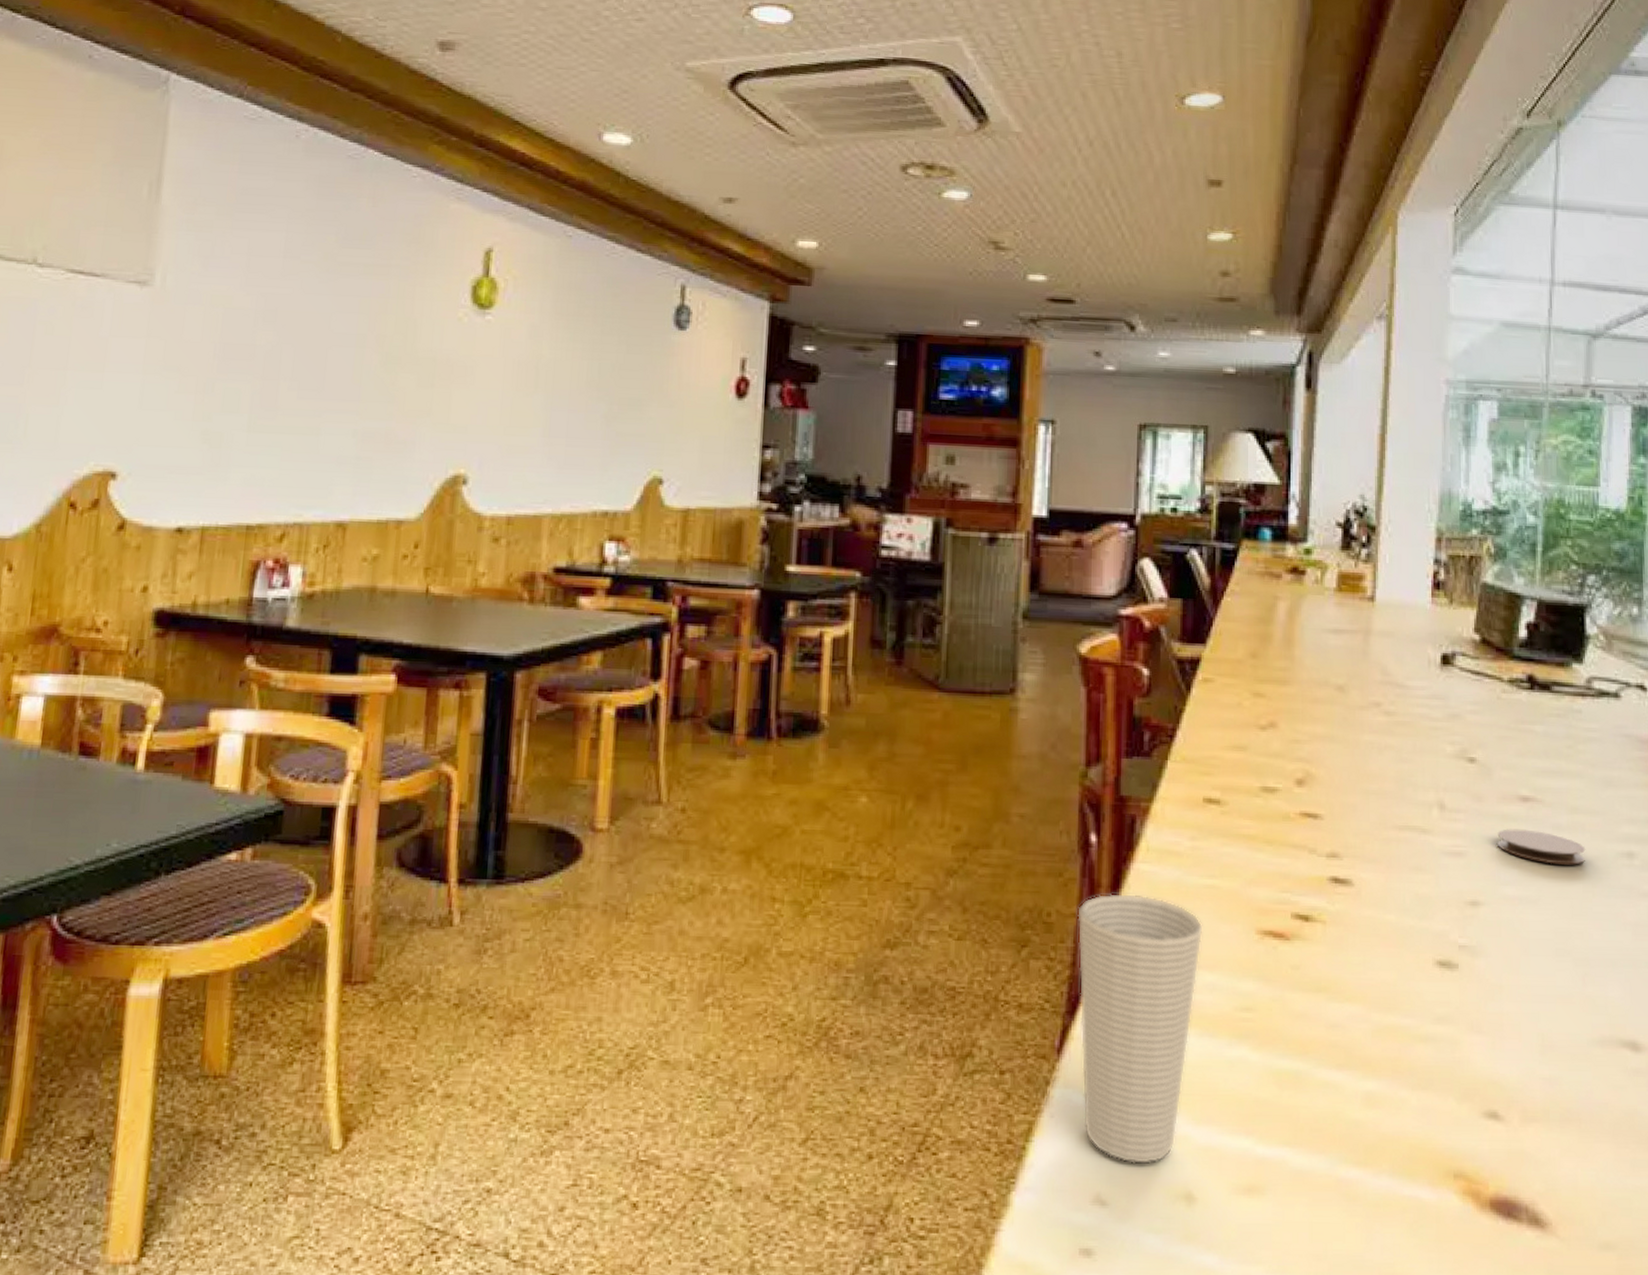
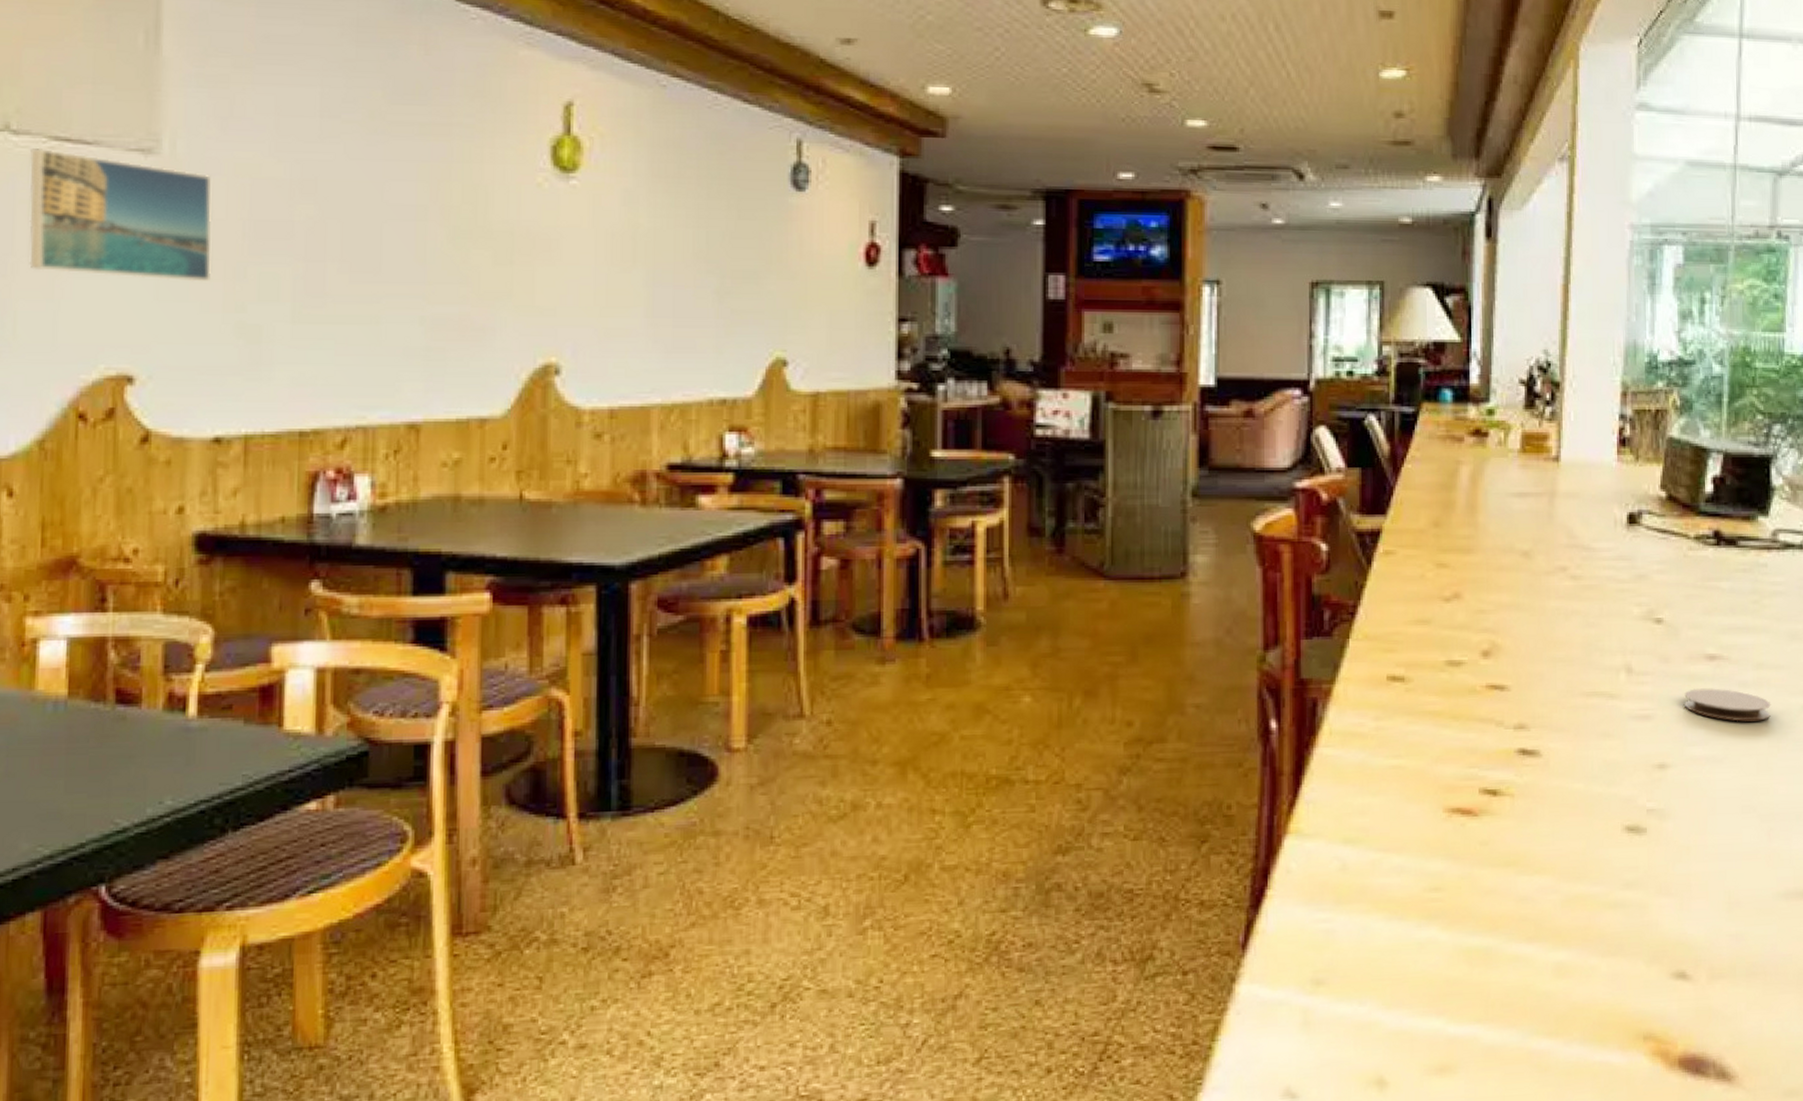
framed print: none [42,278,192,394] -> present [29,147,212,282]
cup: present [1077,892,1203,1165] -> none [1259,779,1390,1055]

